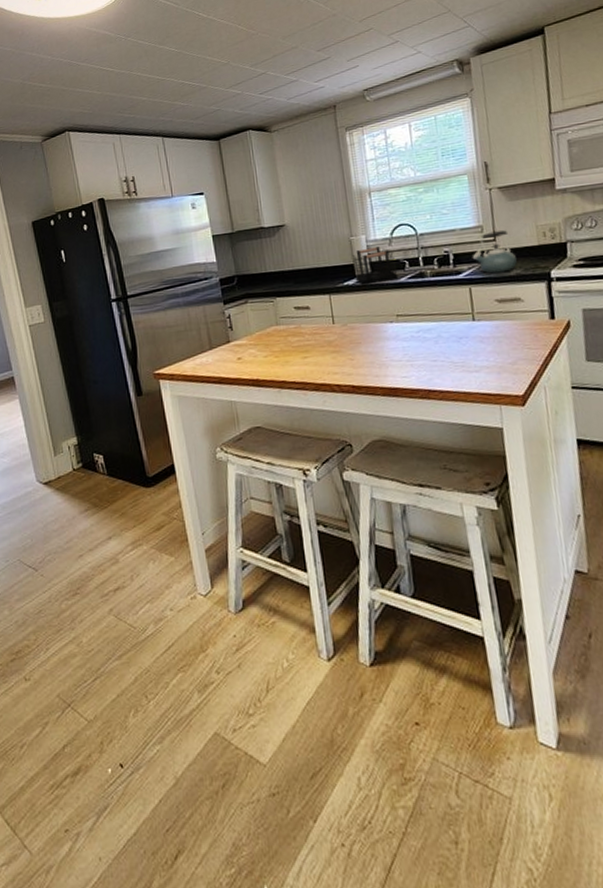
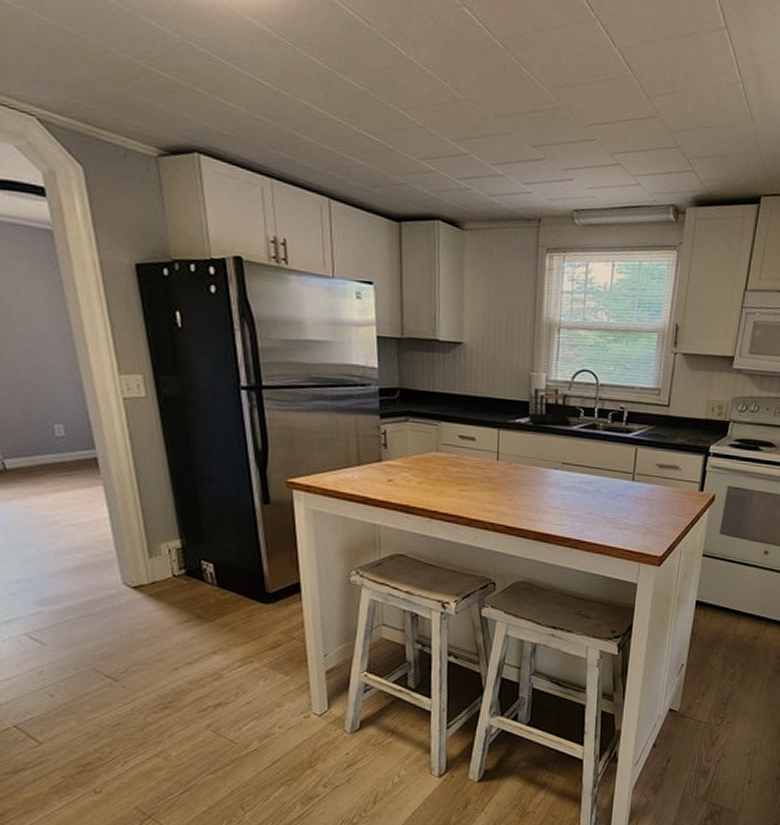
kettle: present [472,230,518,274] -> none [644,397,685,439]

